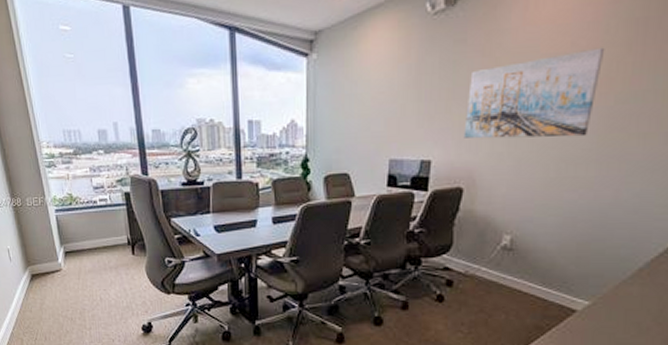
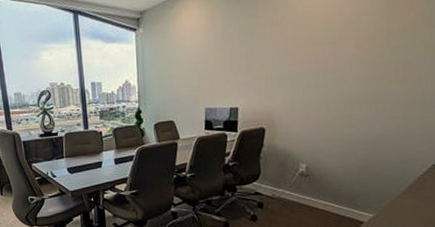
wall art: present [463,47,605,139] -> none [262,15,365,89]

